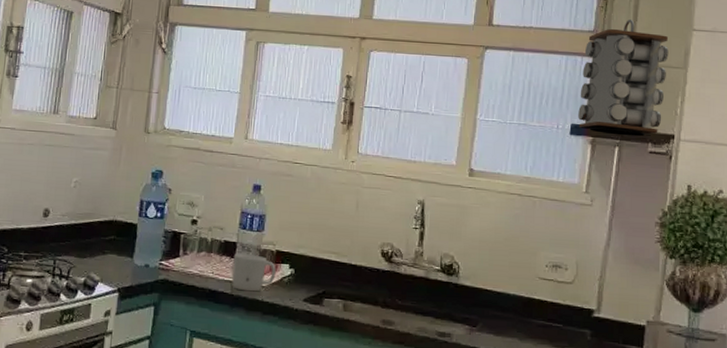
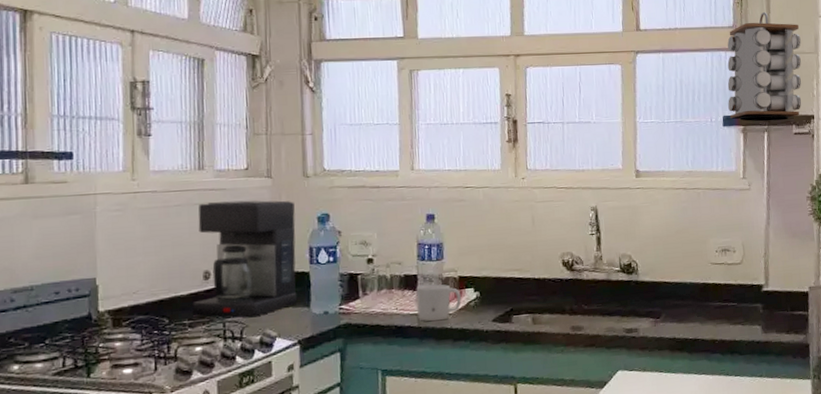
coffee maker: none [29,145,133,259] -> present [193,200,297,318]

